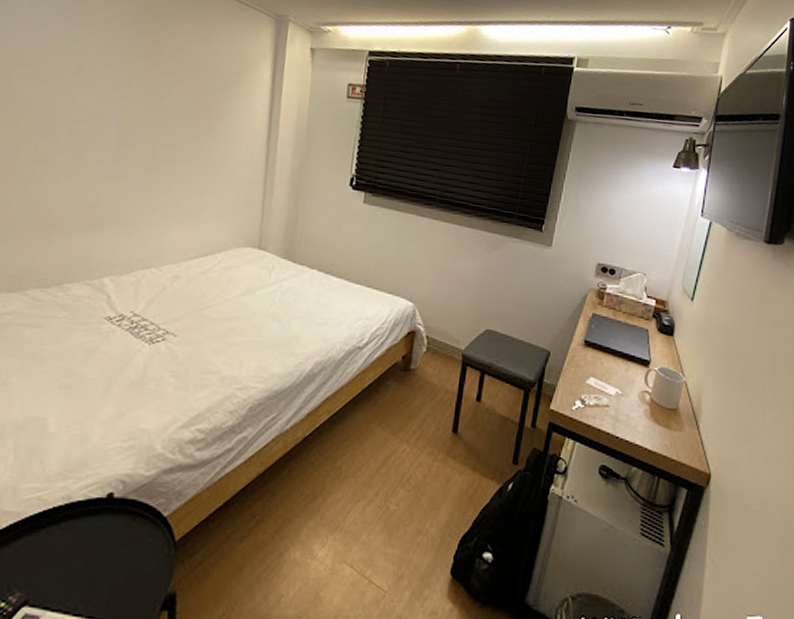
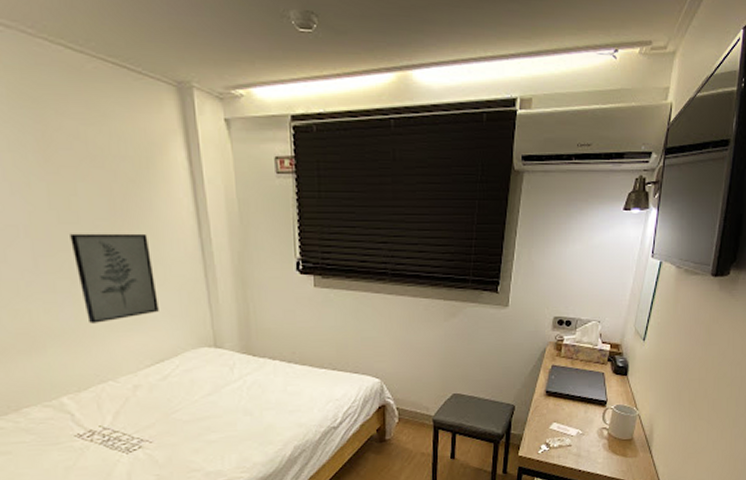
wall art: none [148,128,221,212] -> present [70,233,159,324]

